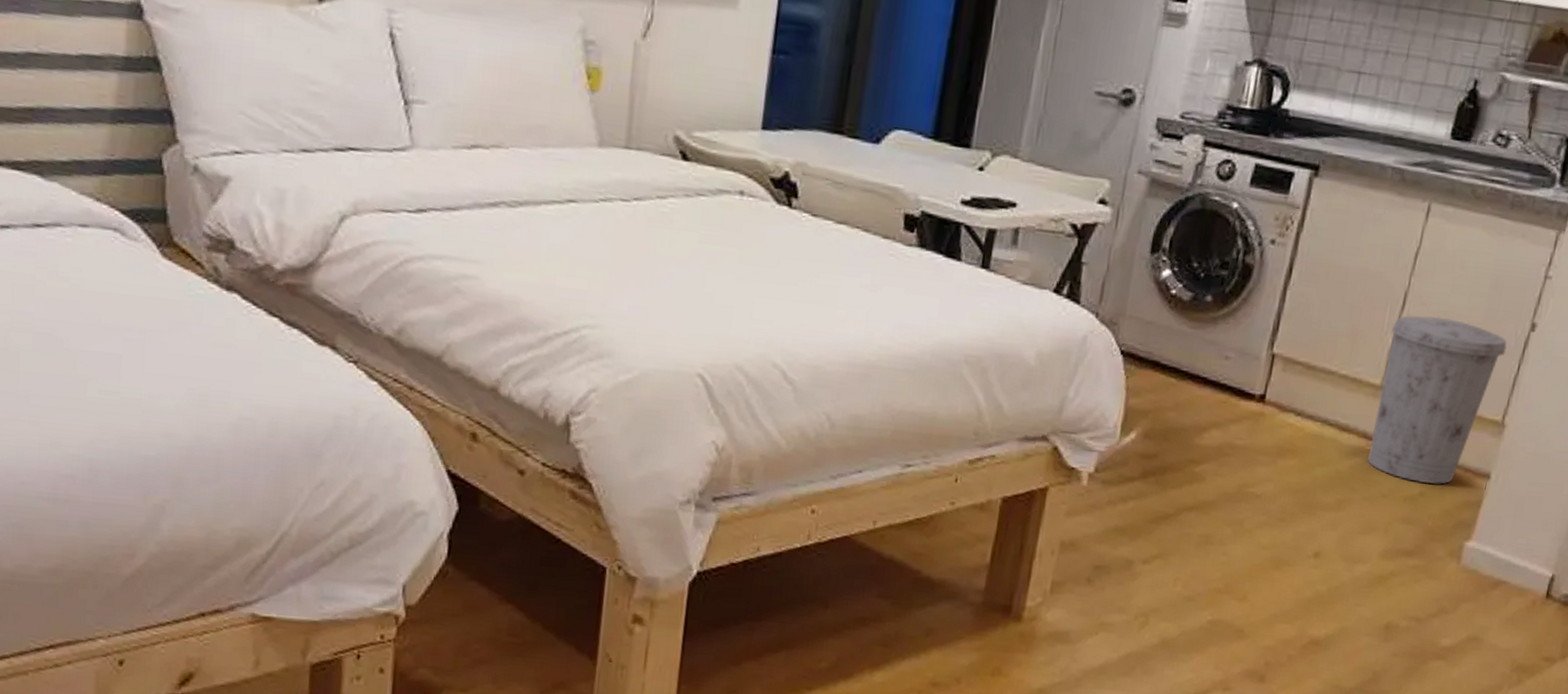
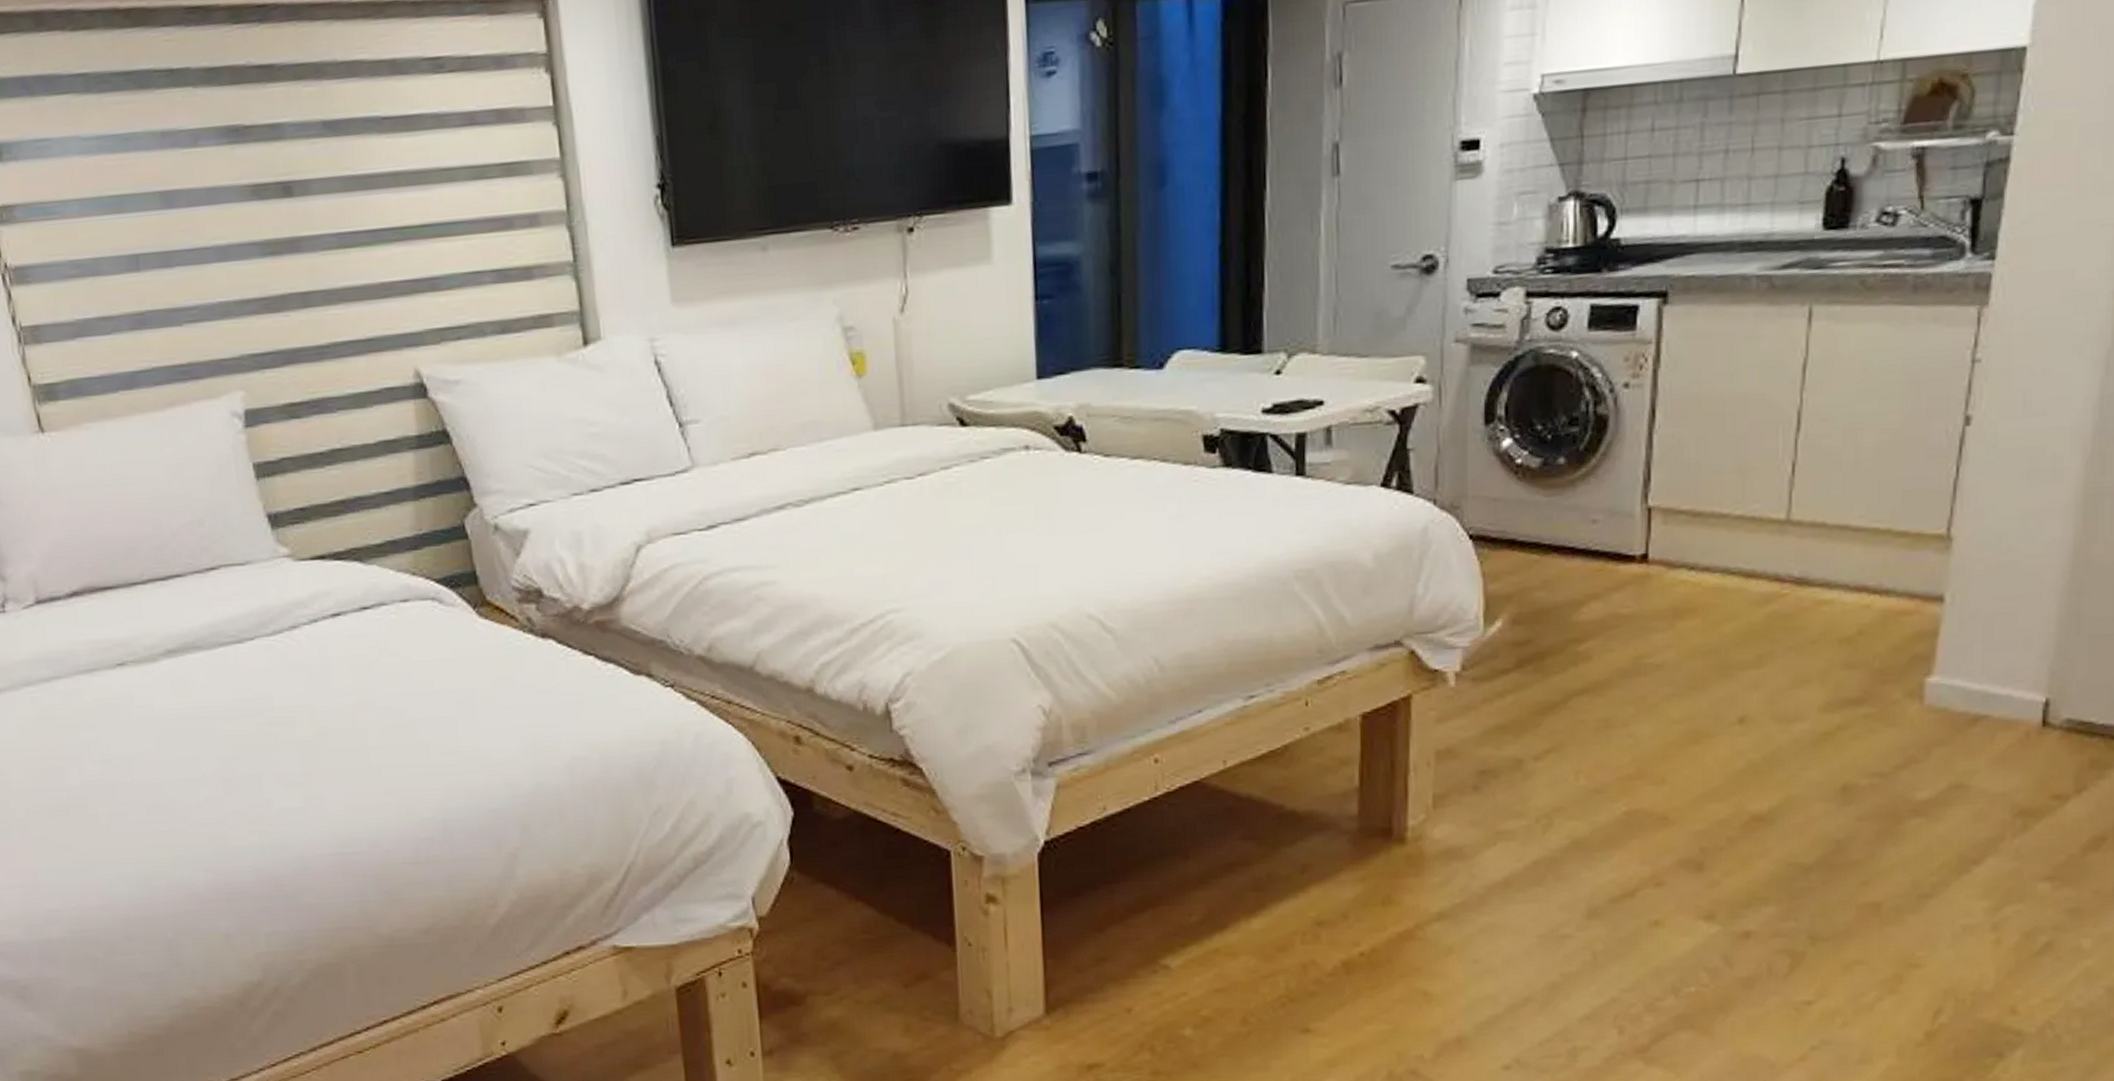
trash can: present [1368,315,1507,485] -> none [1786,430,1938,621]

